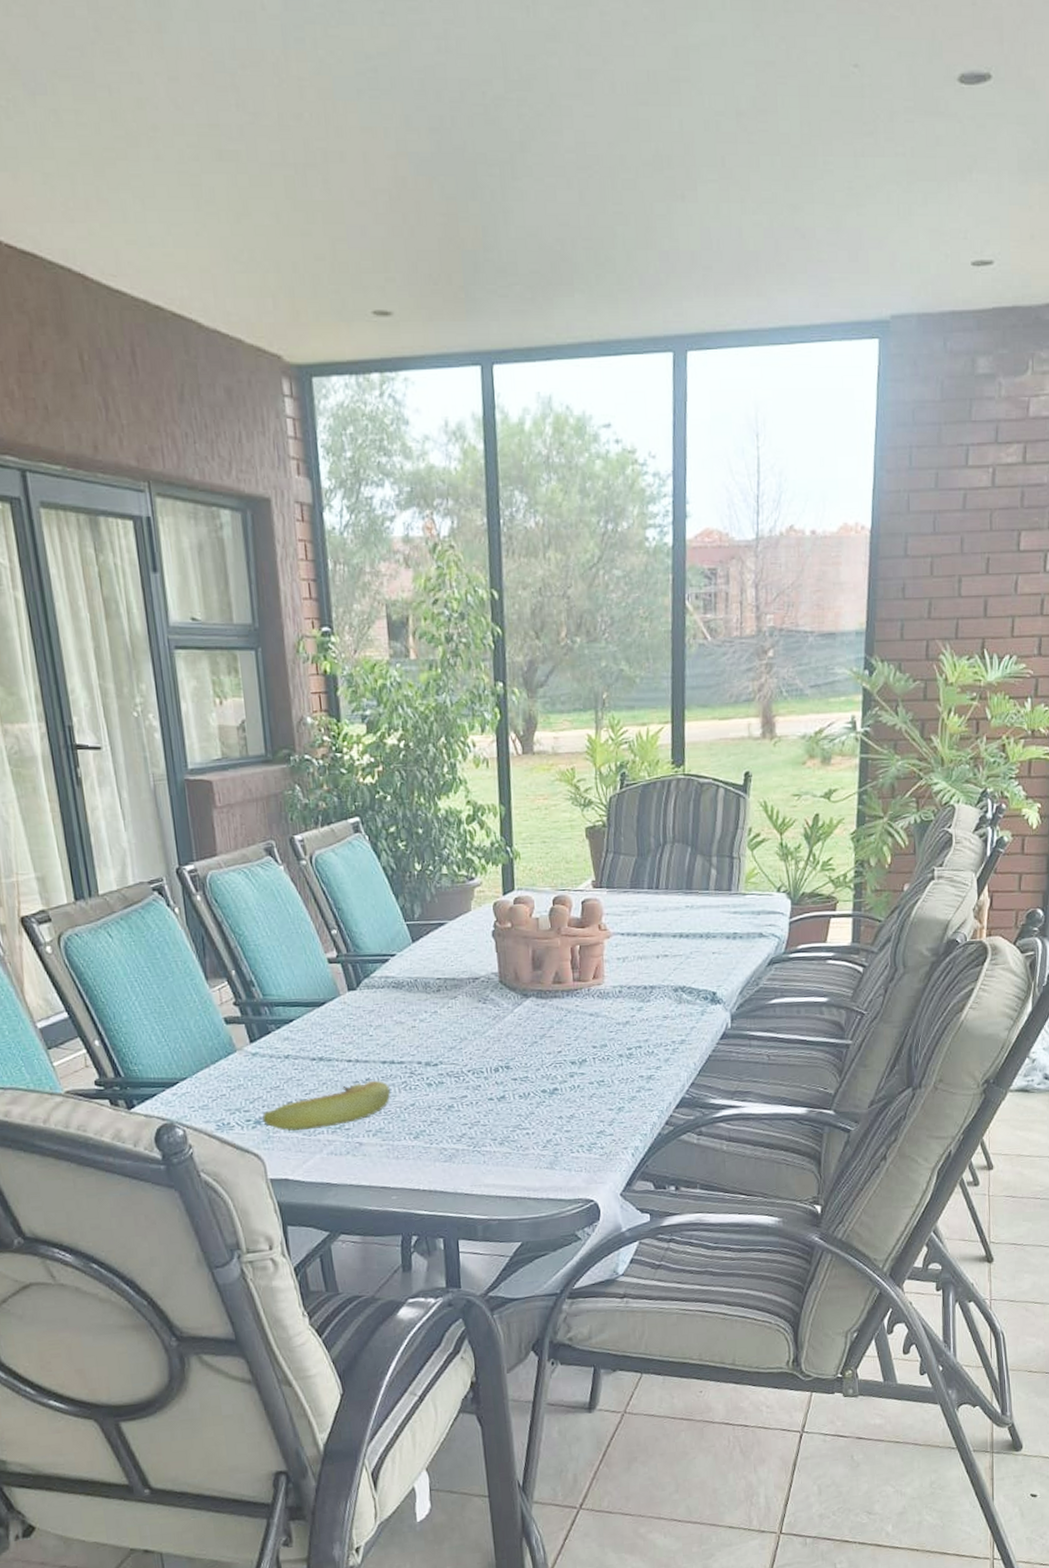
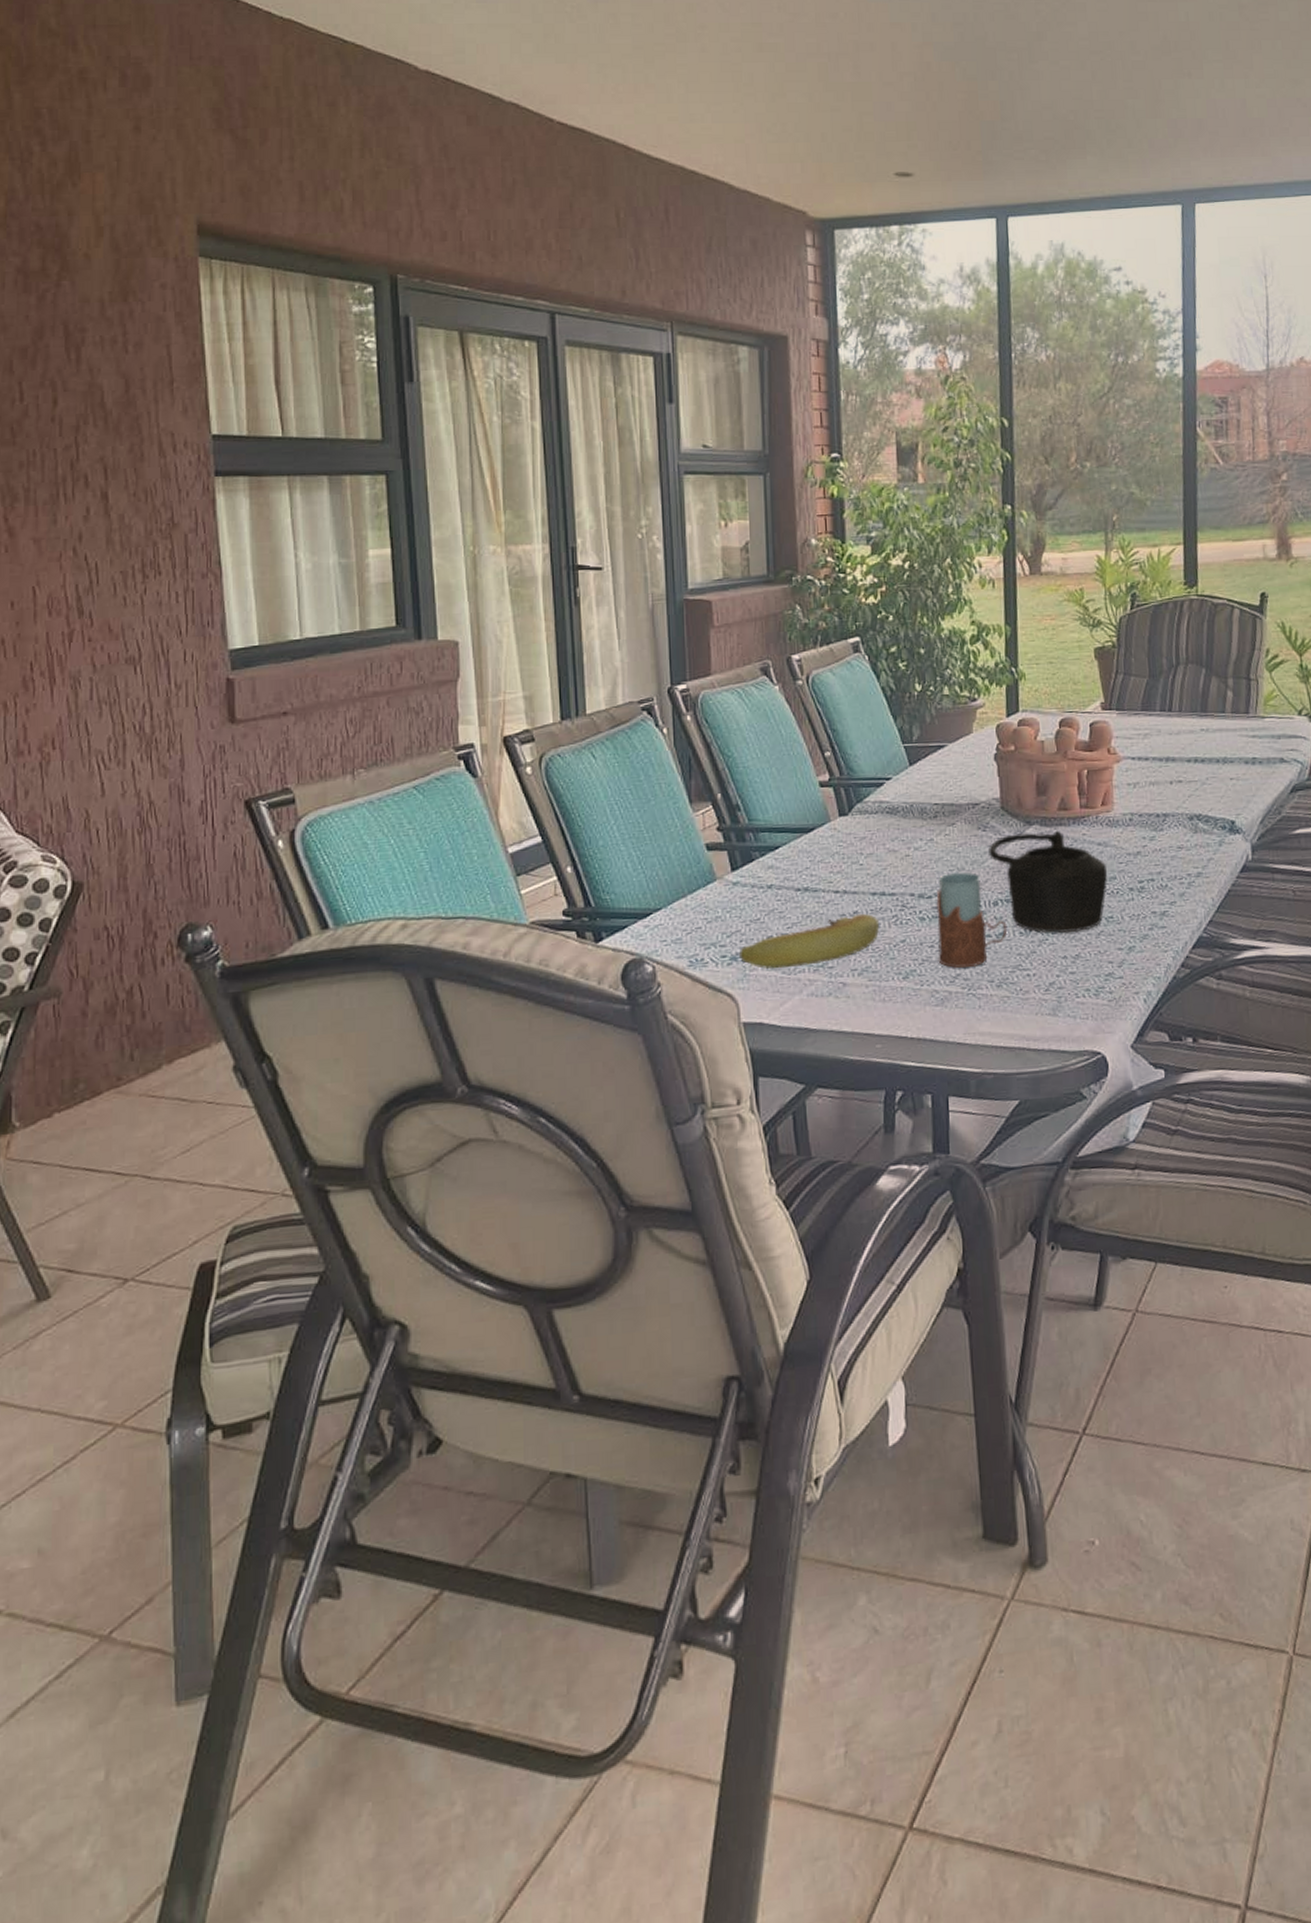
drinking glass: none [441,1041,508,1129] -> present [936,872,1008,969]
teapot: none [489,1002,599,1096] -> present [988,830,1108,933]

